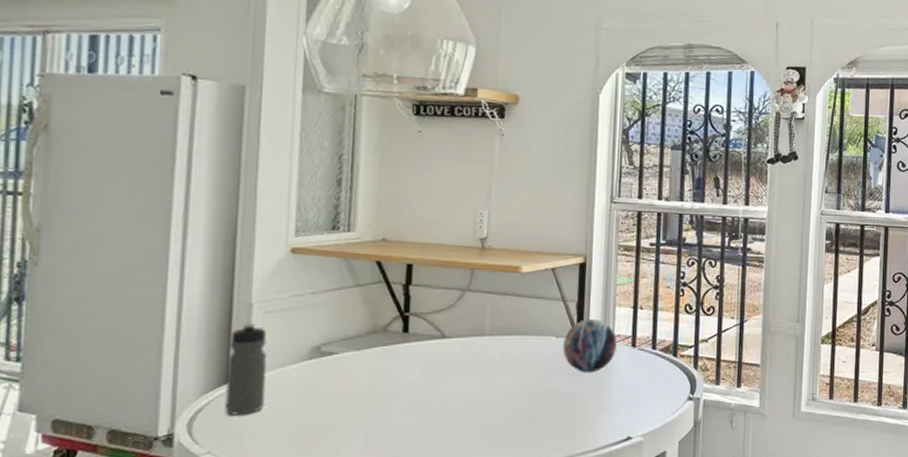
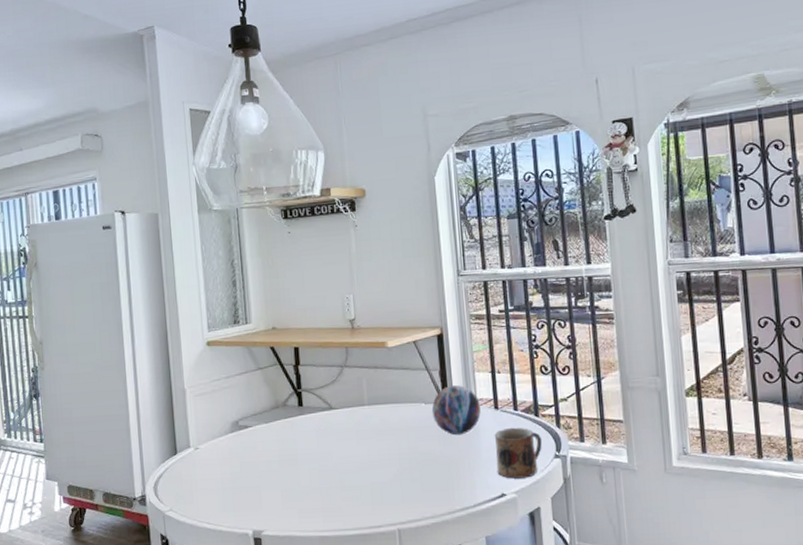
water bottle: present [224,323,268,415] -> none [173,405,205,480]
mug: none [625,367,678,421] -> present [494,427,543,479]

